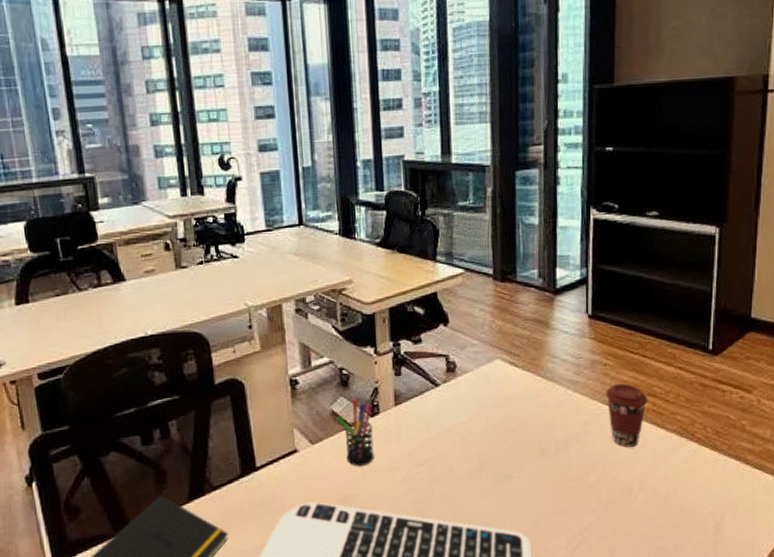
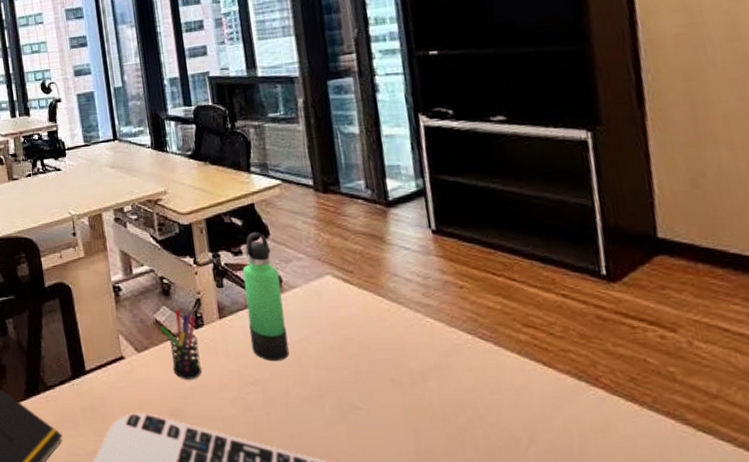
thermos bottle: none [420,320,457,442] -> present [242,231,289,362]
coffee cup: present [605,383,648,447] -> none [465,310,526,387]

